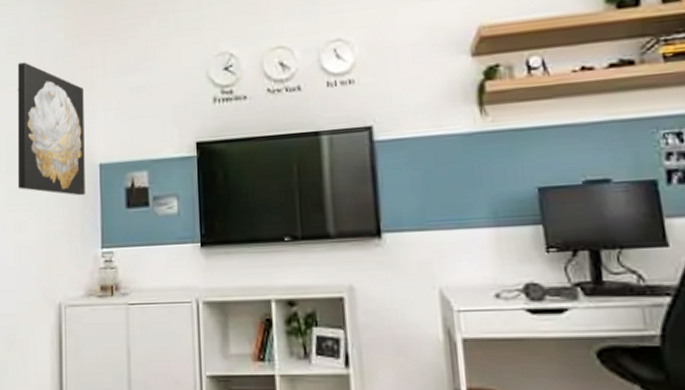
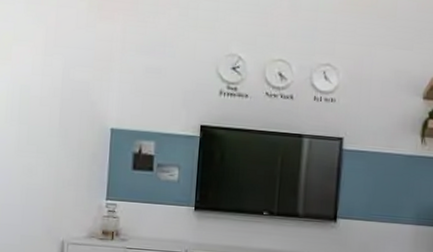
wall art: present [17,62,85,196] -> none [28,21,102,153]

